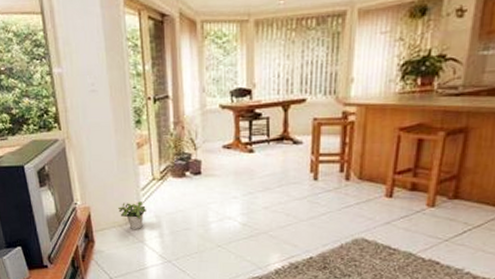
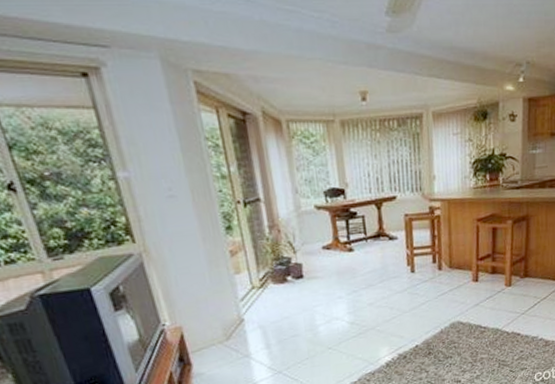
potted plant: present [118,201,146,229] -> none [216,313,248,344]

